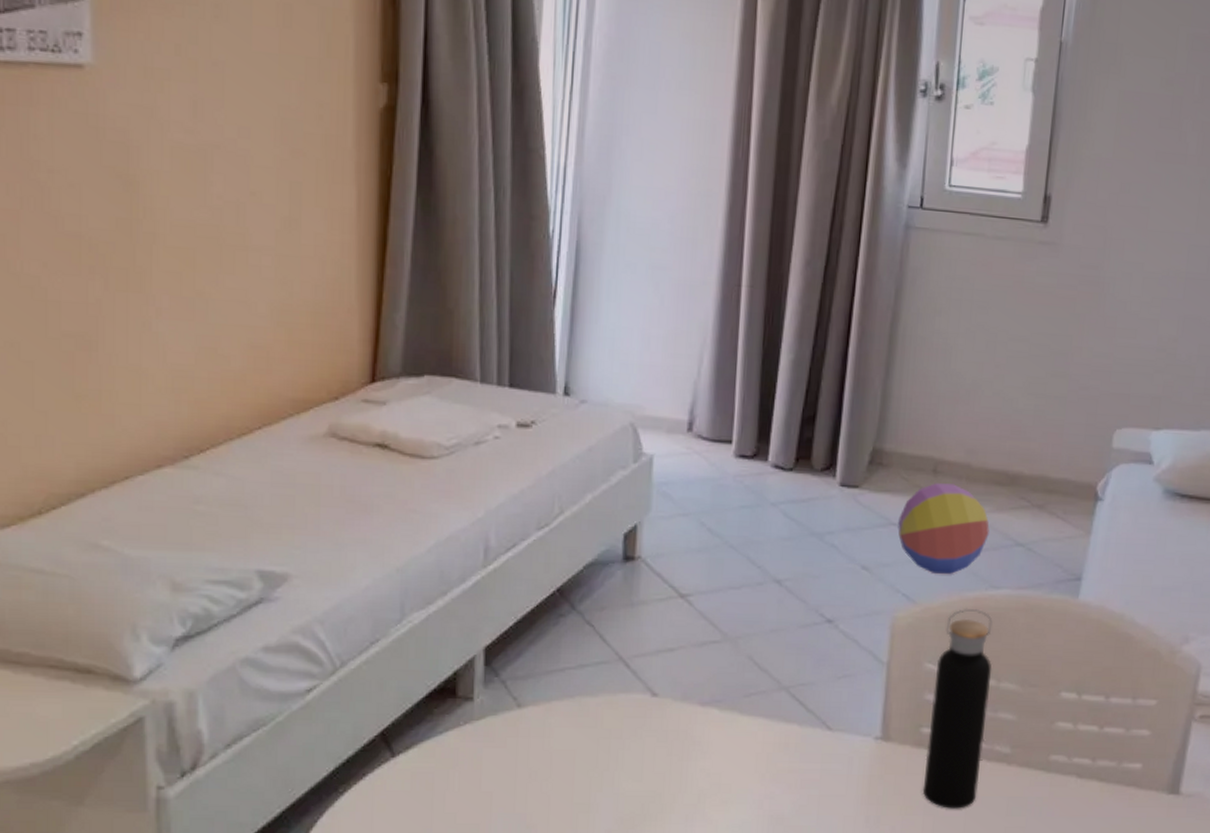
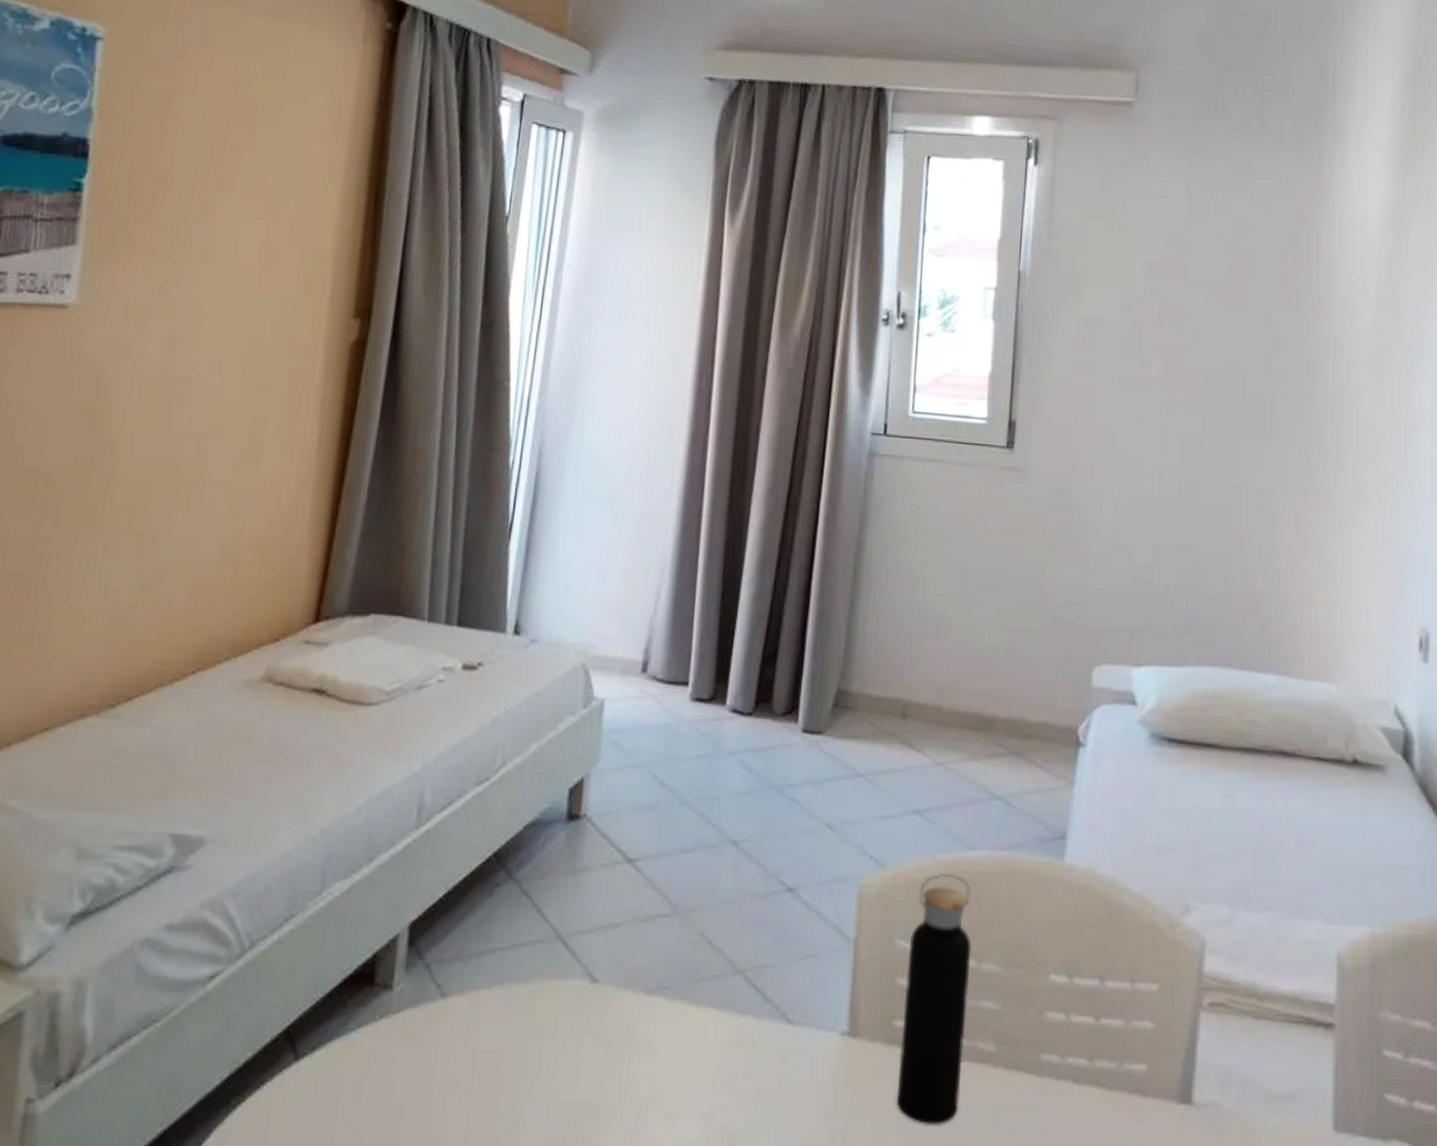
beachball: present [898,483,989,574] -> none [864,728,964,833]

